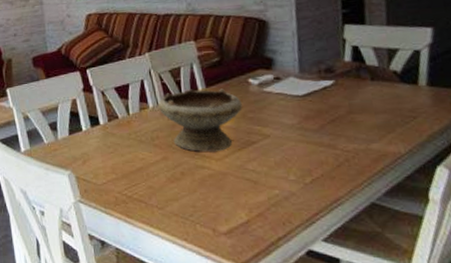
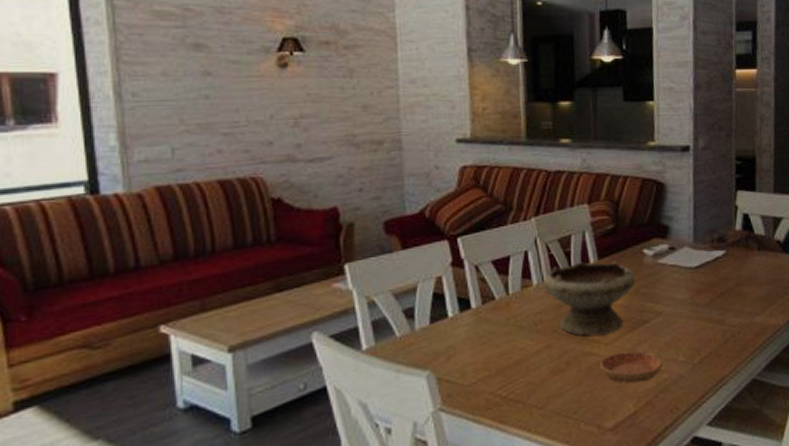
saucer: none [212,167,274,195] -> present [600,351,664,383]

